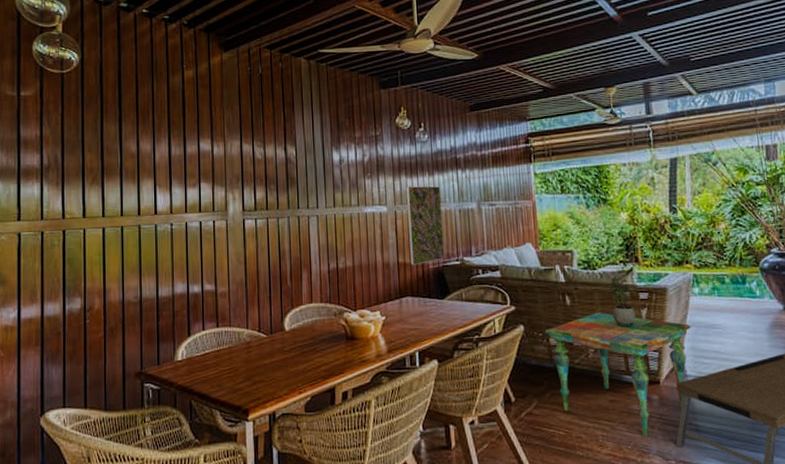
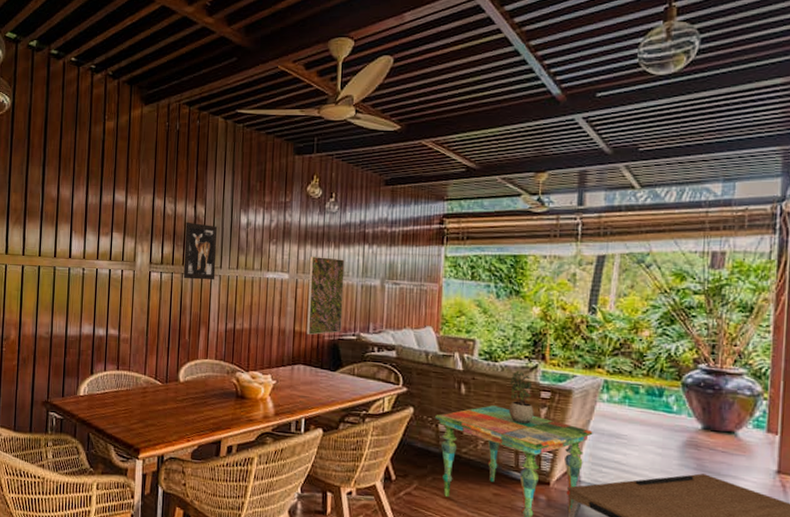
wall art: none [277,164,313,223] -> present [183,221,218,281]

